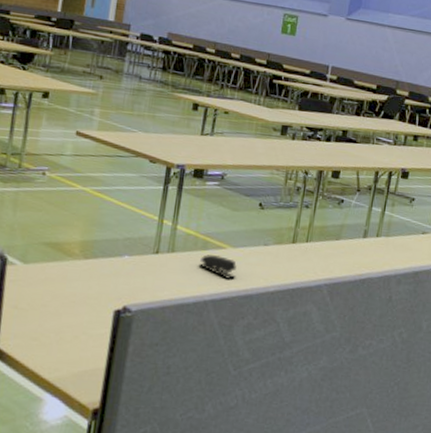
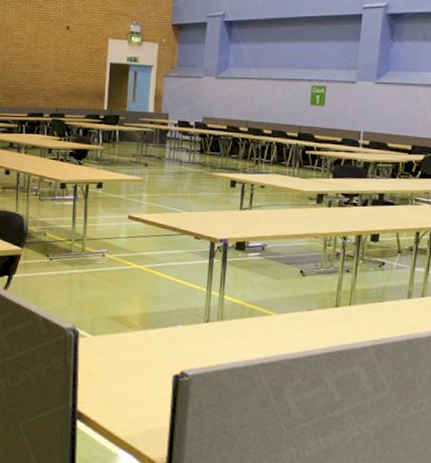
stapler: present [198,254,237,279] -> none [246,321,282,344]

